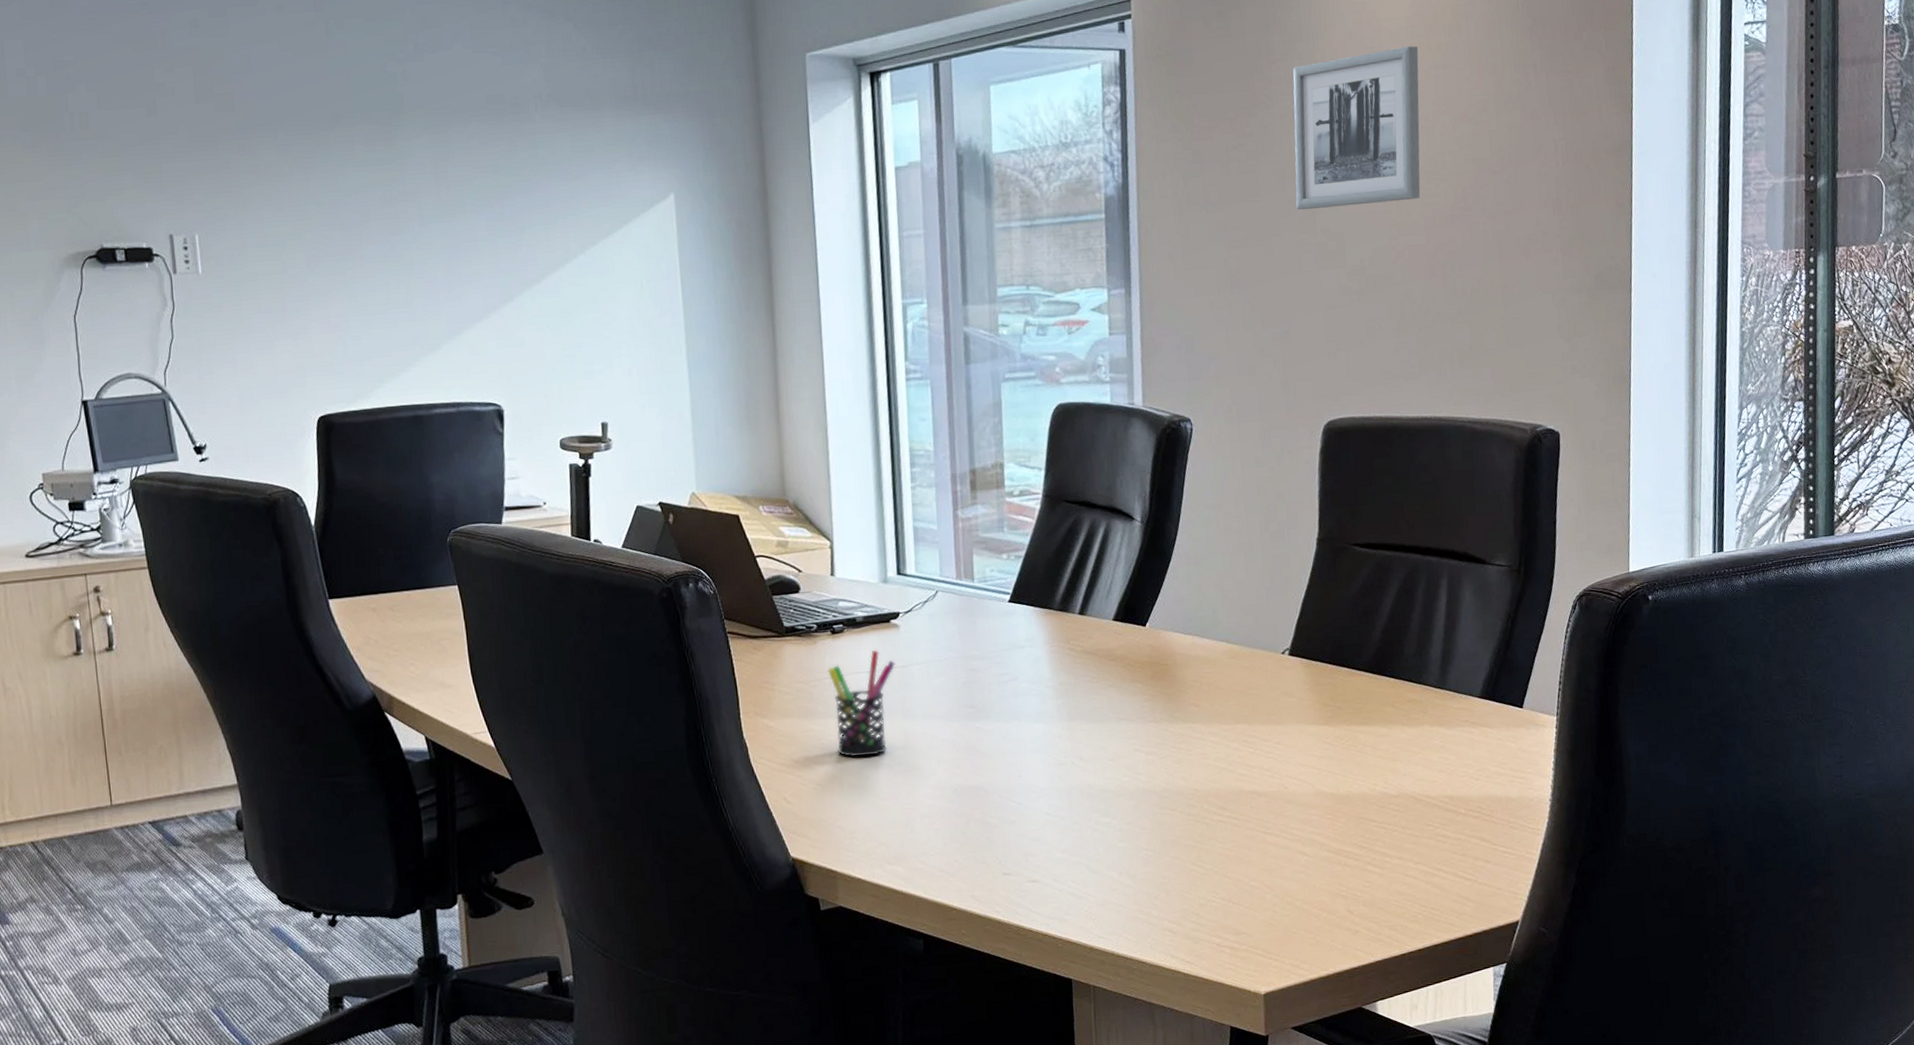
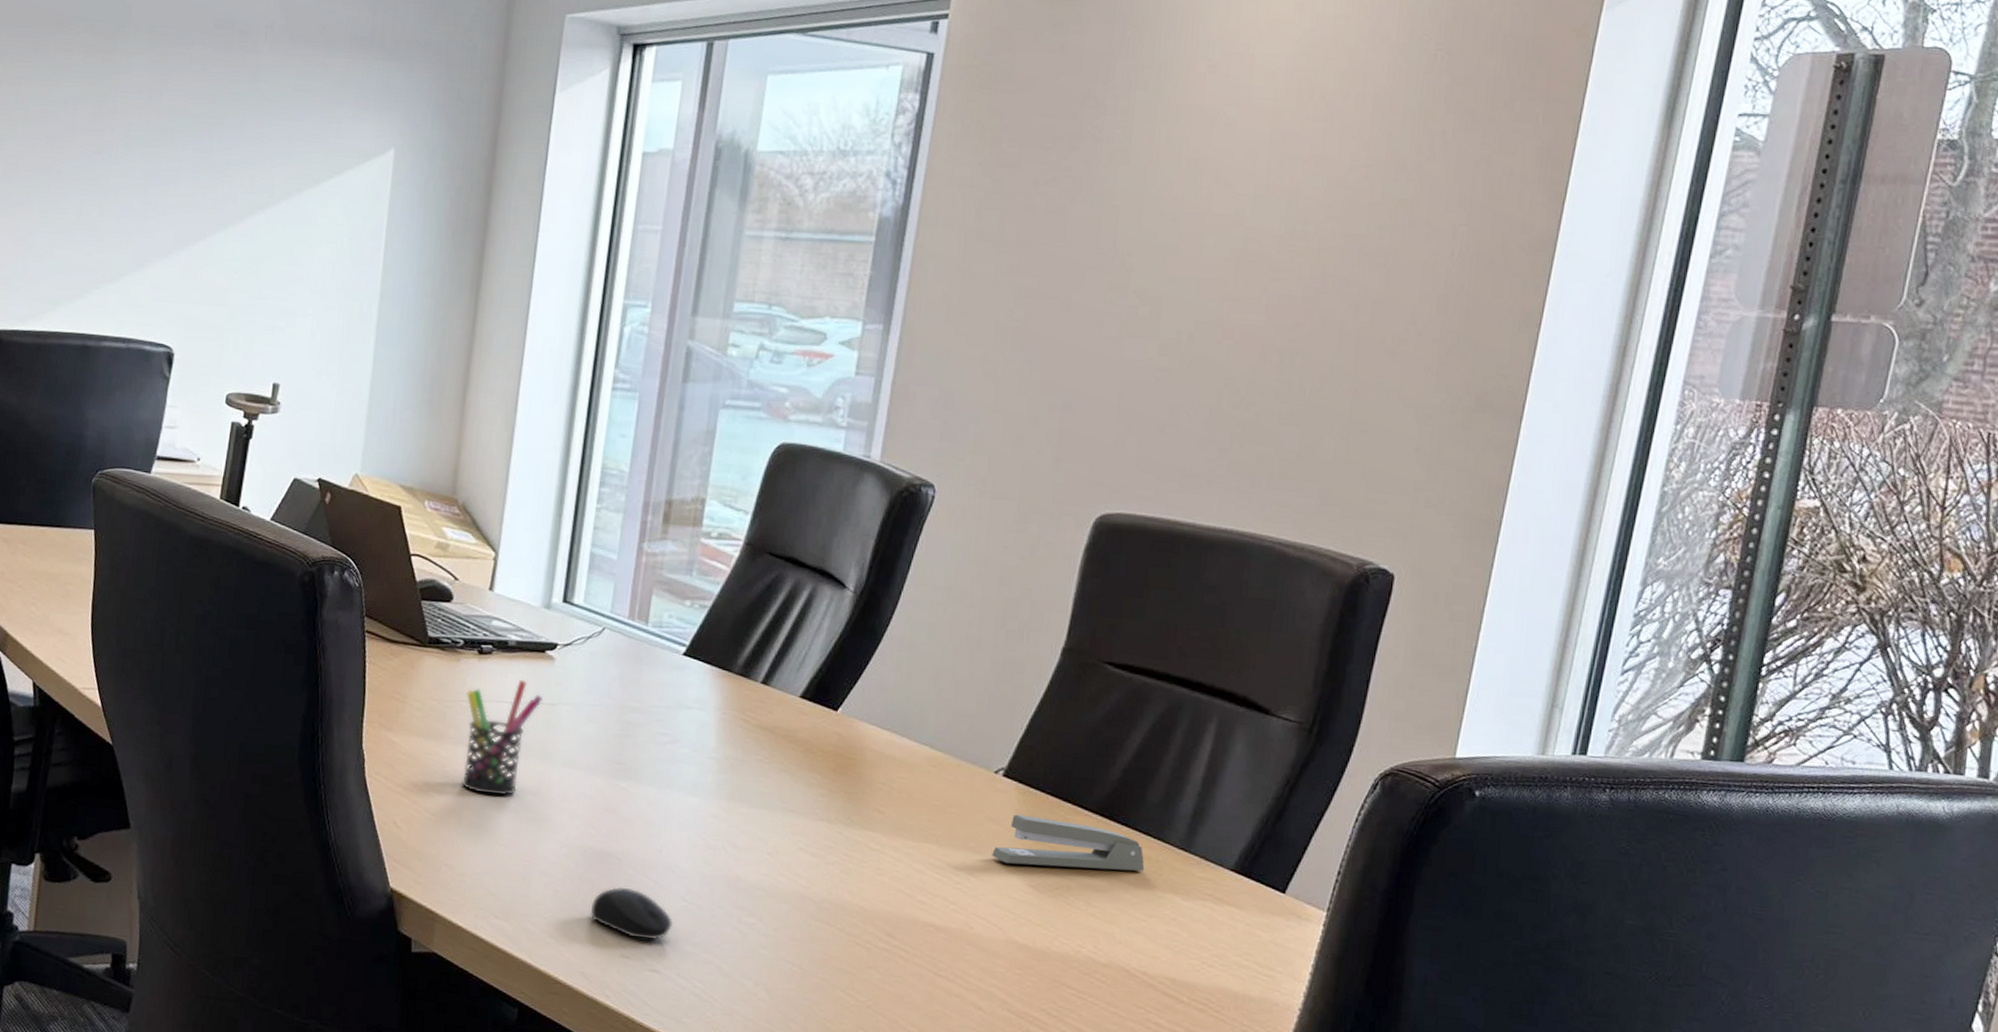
computer mouse: none [969,813,1043,857] -> present [590,886,674,941]
stapler: none [1291,683,1413,728] -> present [992,814,1145,872]
wall art: present [1293,46,1421,210] -> none [1109,90,1298,271]

